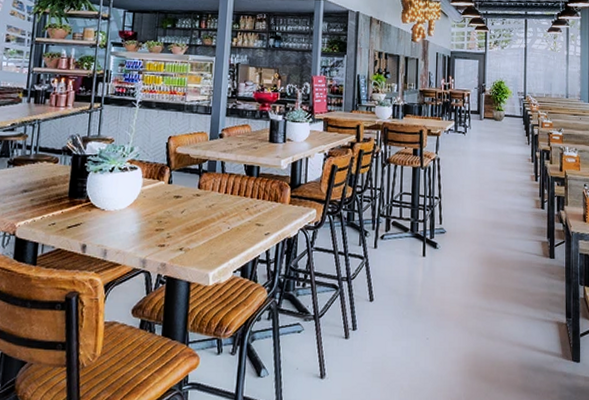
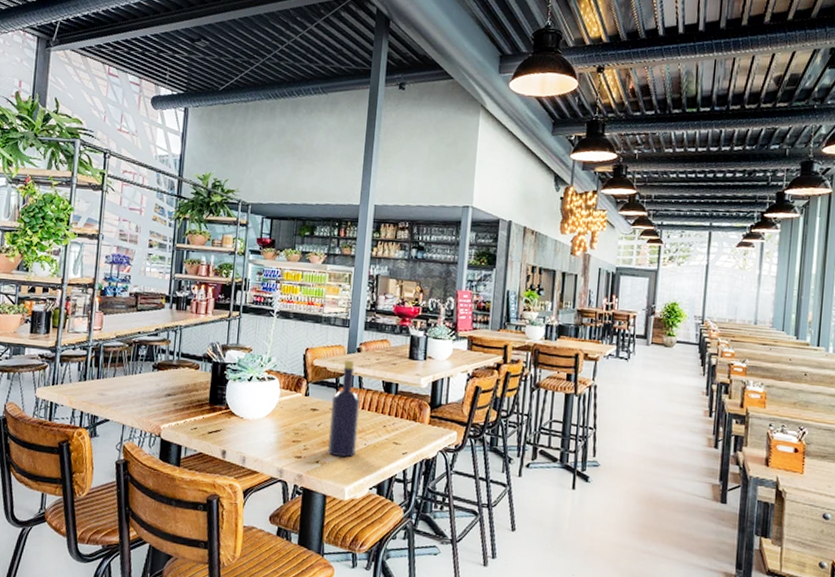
bottle: none [191,145,223,243] -> present [327,359,360,458]

